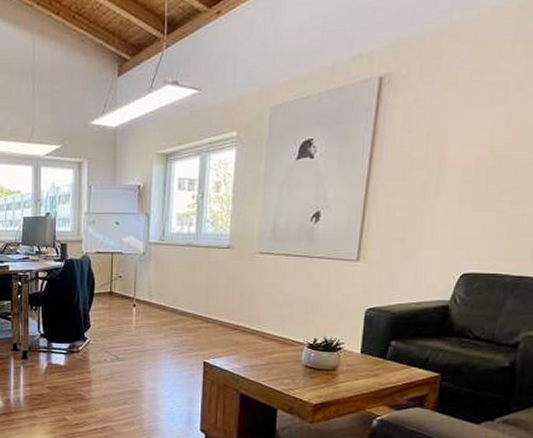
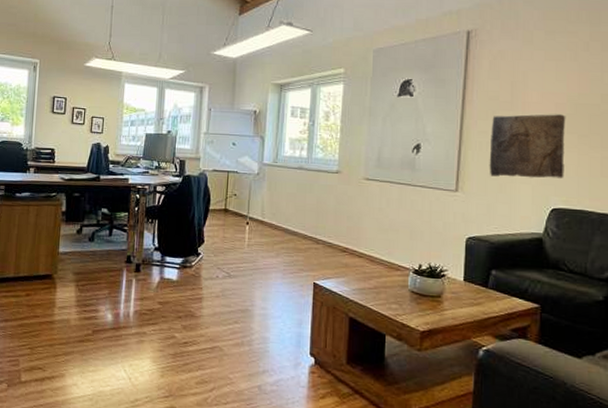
stone relief: none [395,168,488,242] -> present [489,114,566,178]

